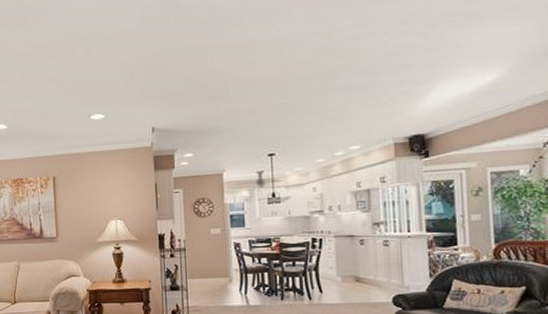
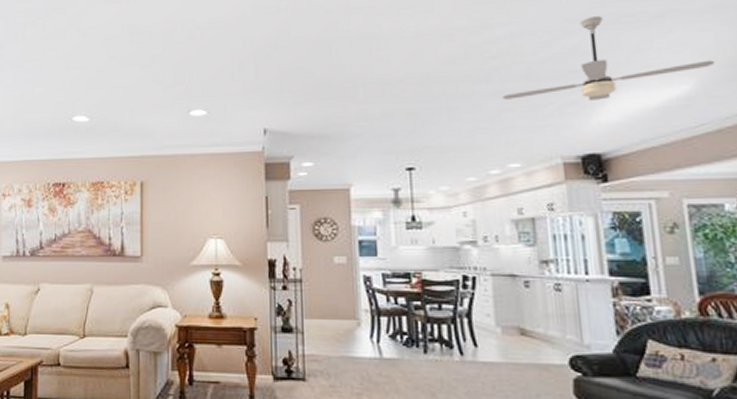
ceiling fan: none [347,17,521,93] -> present [502,16,716,101]

